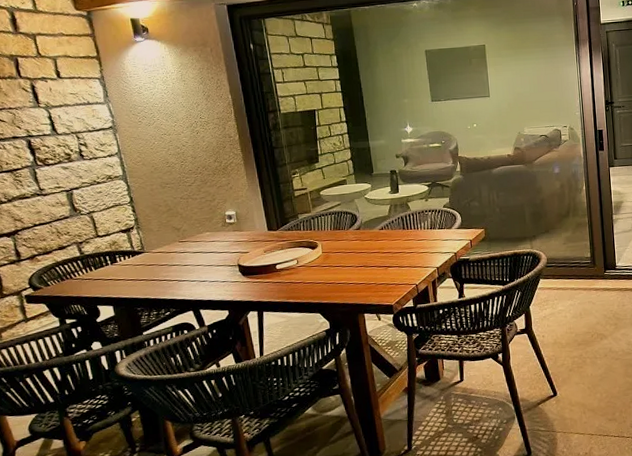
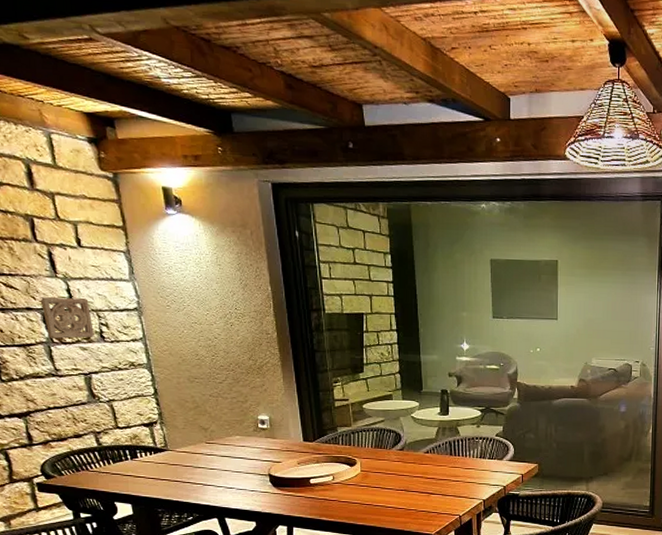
wall ornament: none [24,123,74,162] -> present [40,297,94,339]

